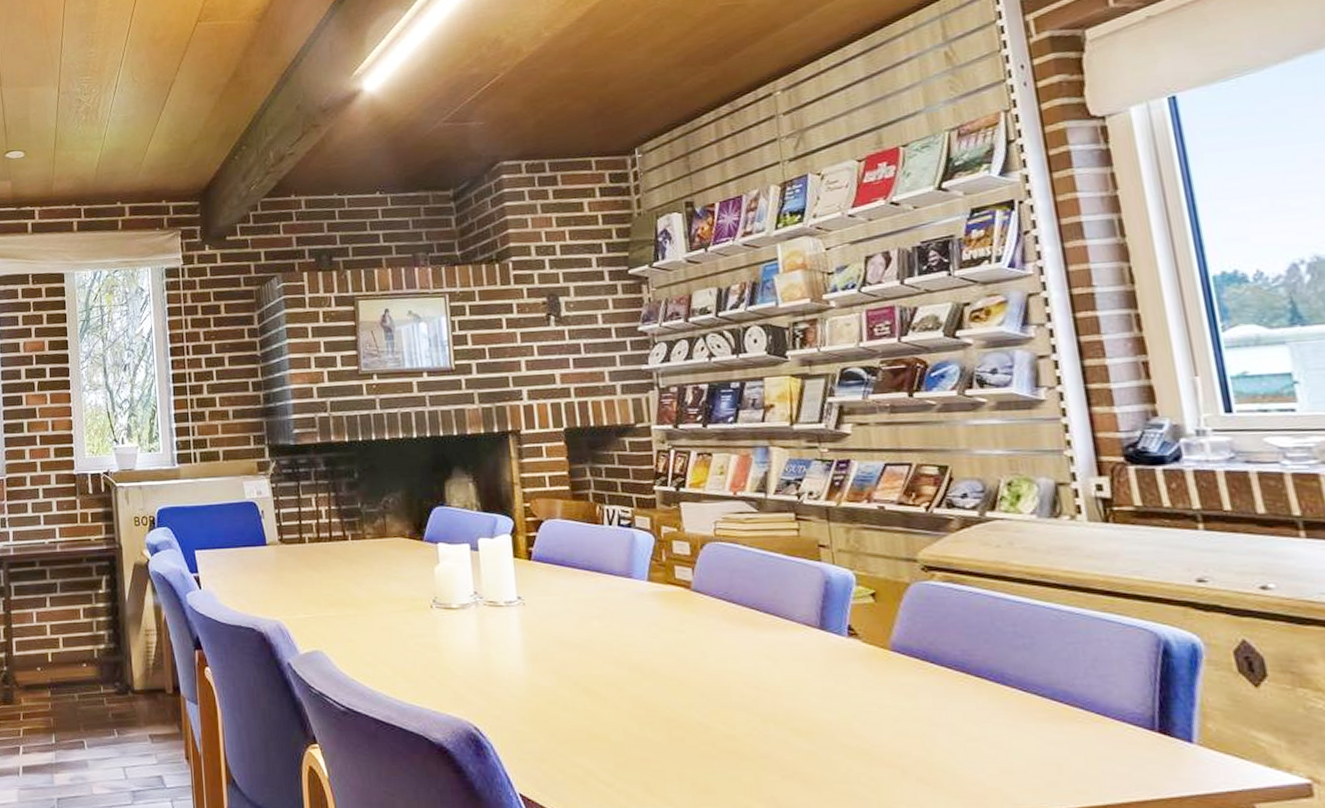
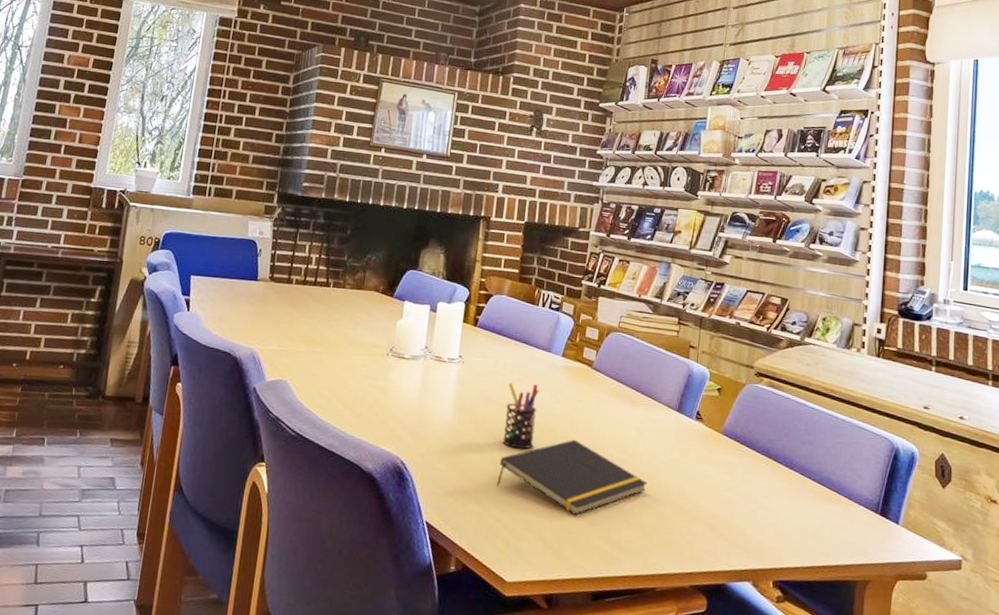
pen holder: none [586,619,635,698] -> present [502,383,539,449]
notepad: none [596,678,798,770] -> present [497,439,647,515]

